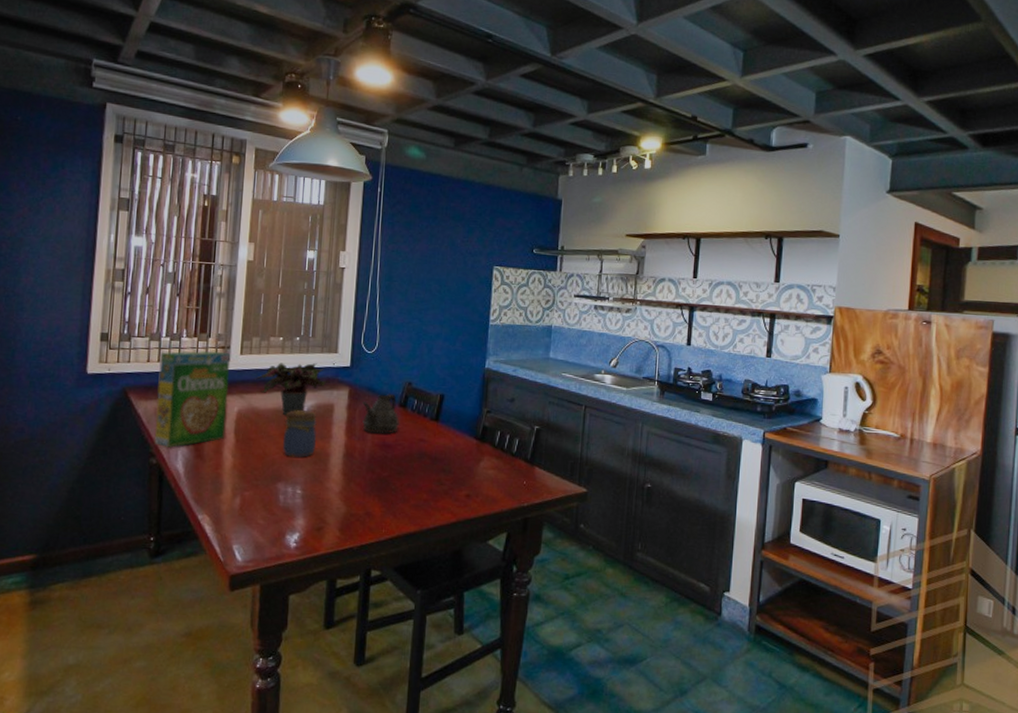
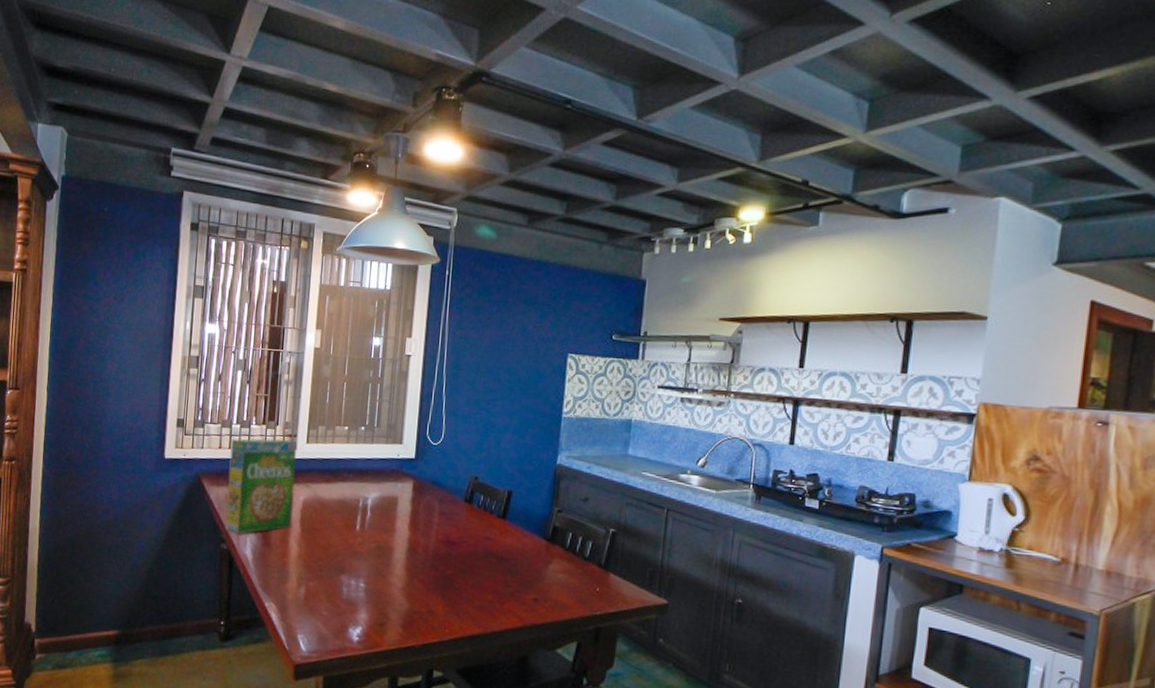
potted plant: present [254,362,330,416] -> none [319,452,394,507]
jar: present [282,410,317,457] -> none [346,501,381,550]
teapot: present [361,393,400,435] -> none [426,487,466,531]

